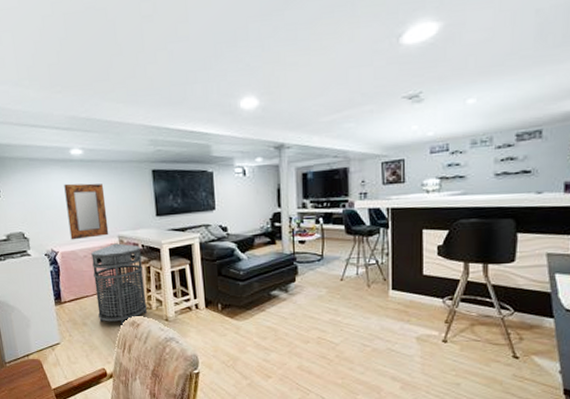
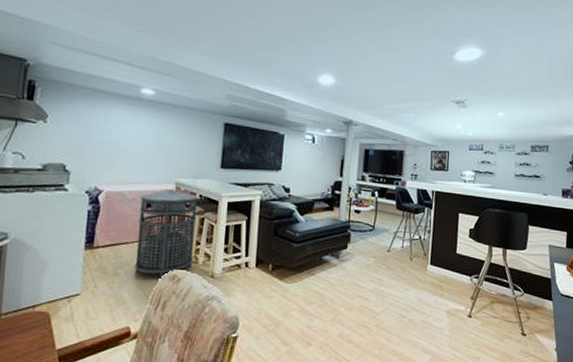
home mirror: present [64,183,109,240] -> none [121,121,170,181]

